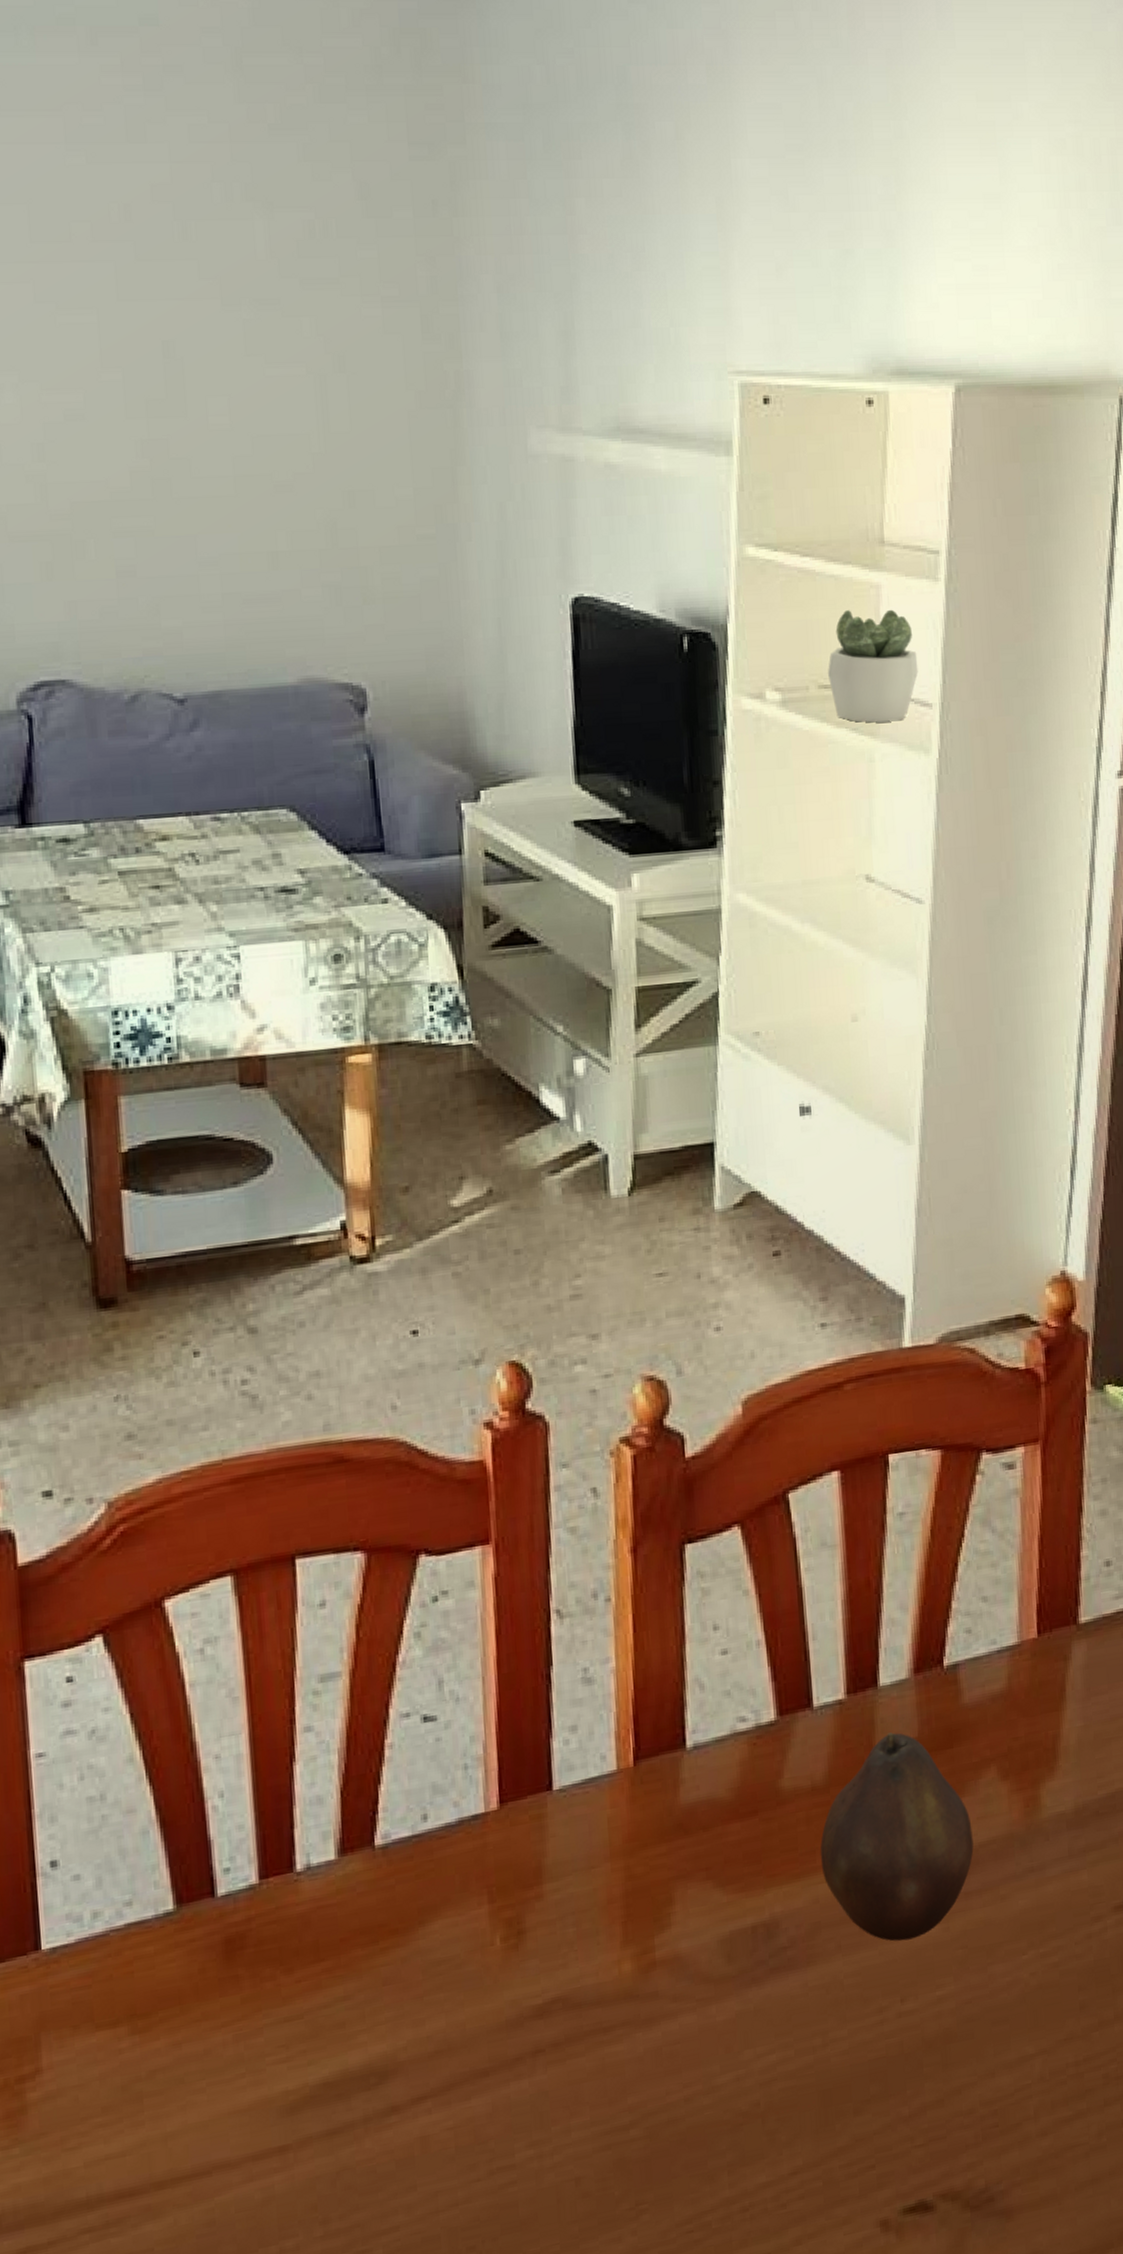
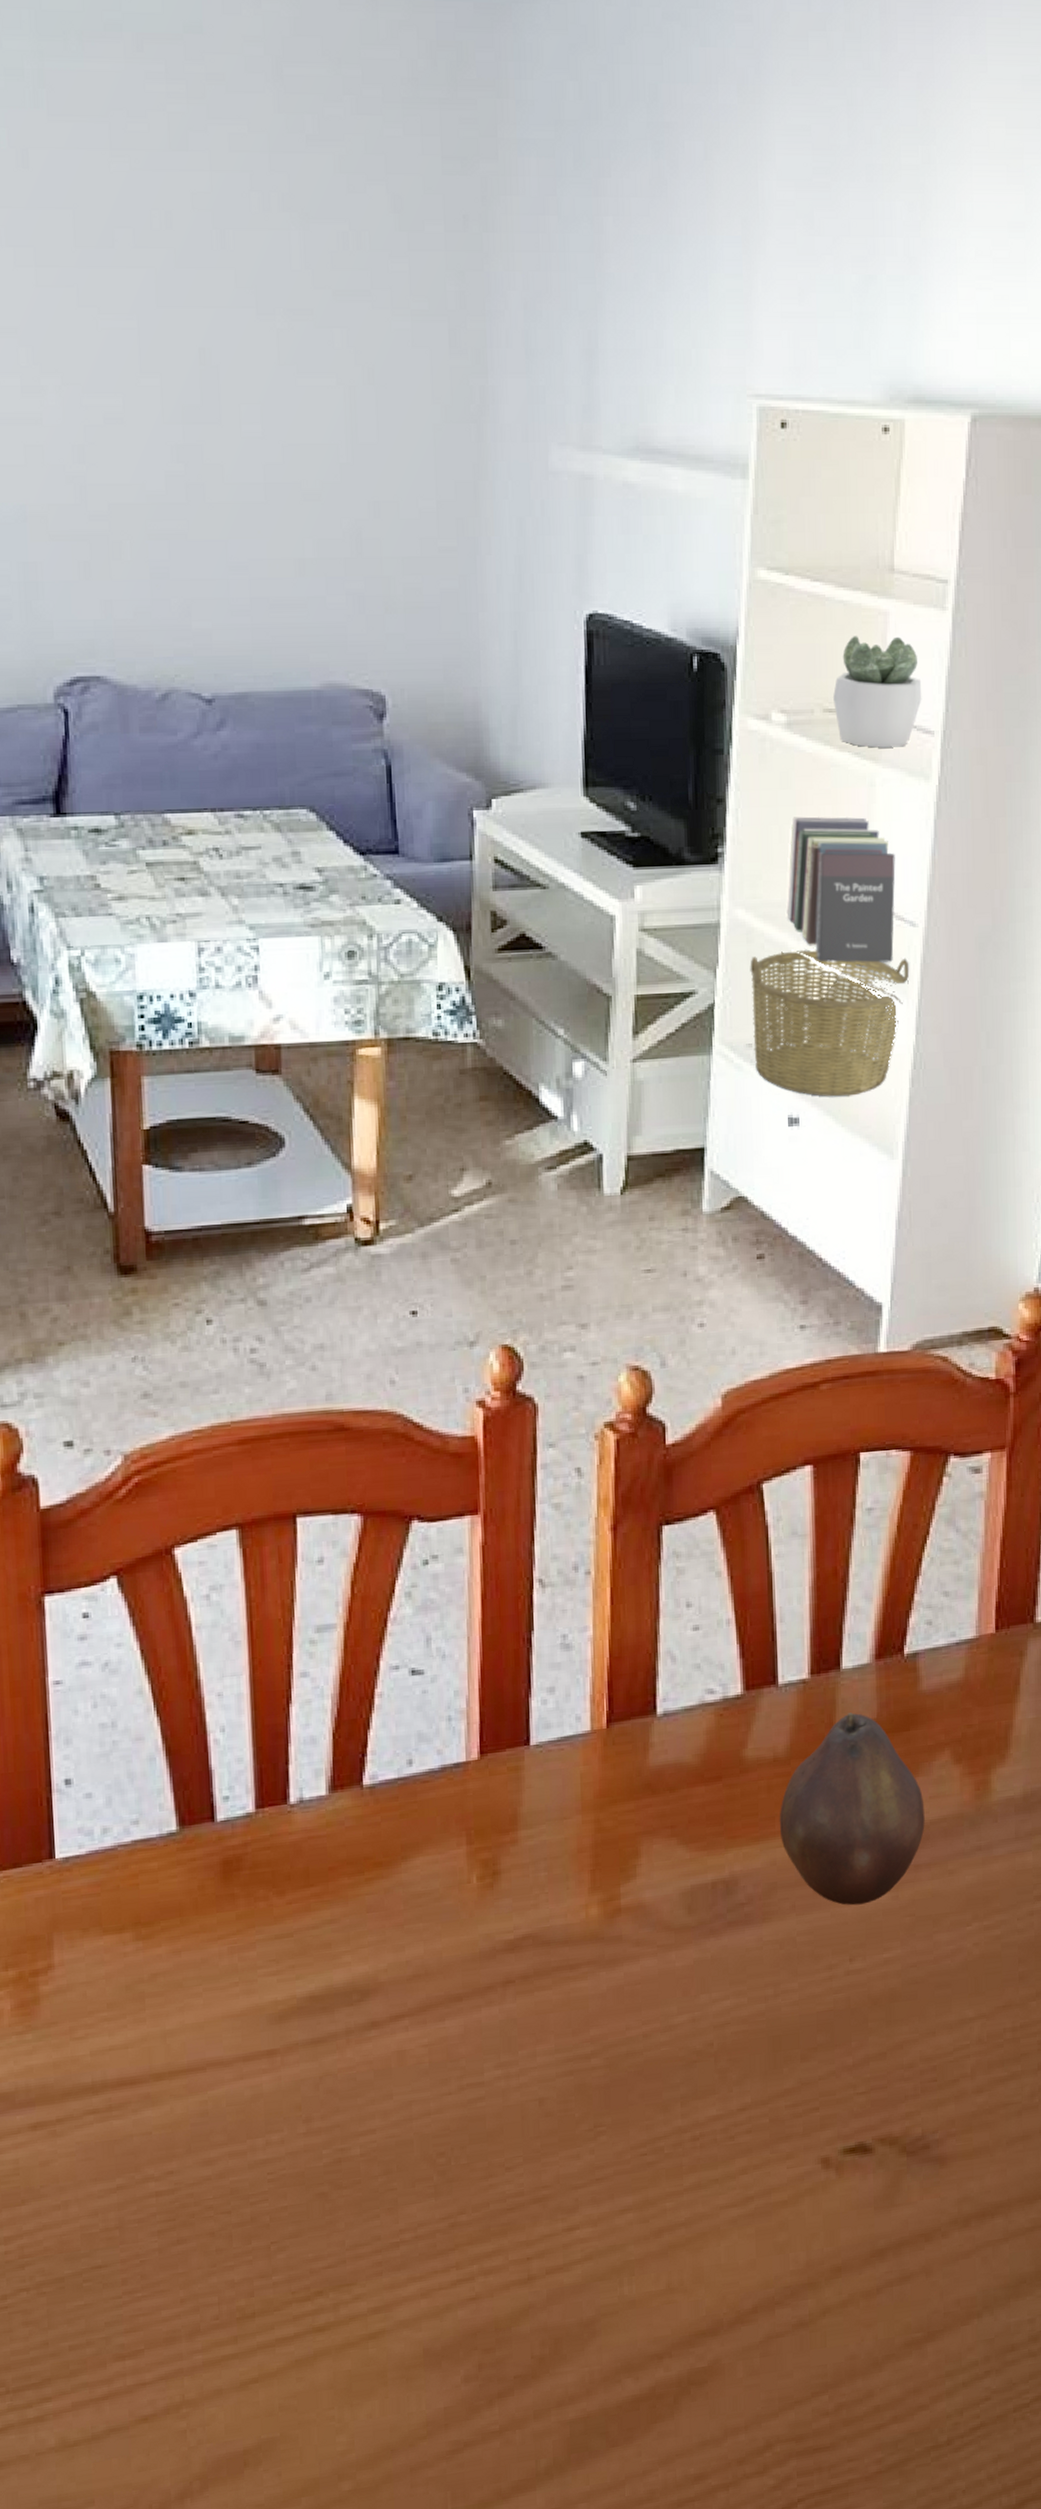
basket: none [753,932,918,1083] -> present [750,950,910,1097]
books: none [789,794,901,945] -> present [786,816,895,963]

